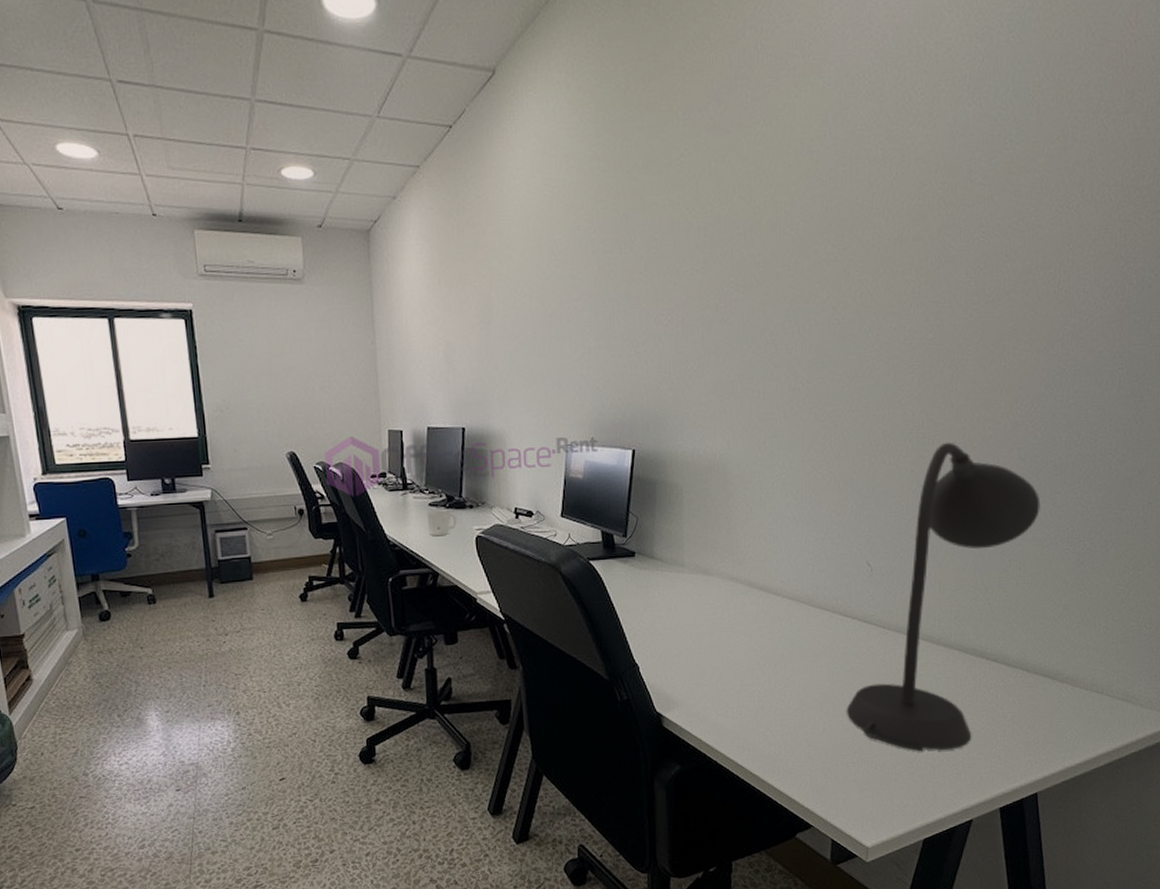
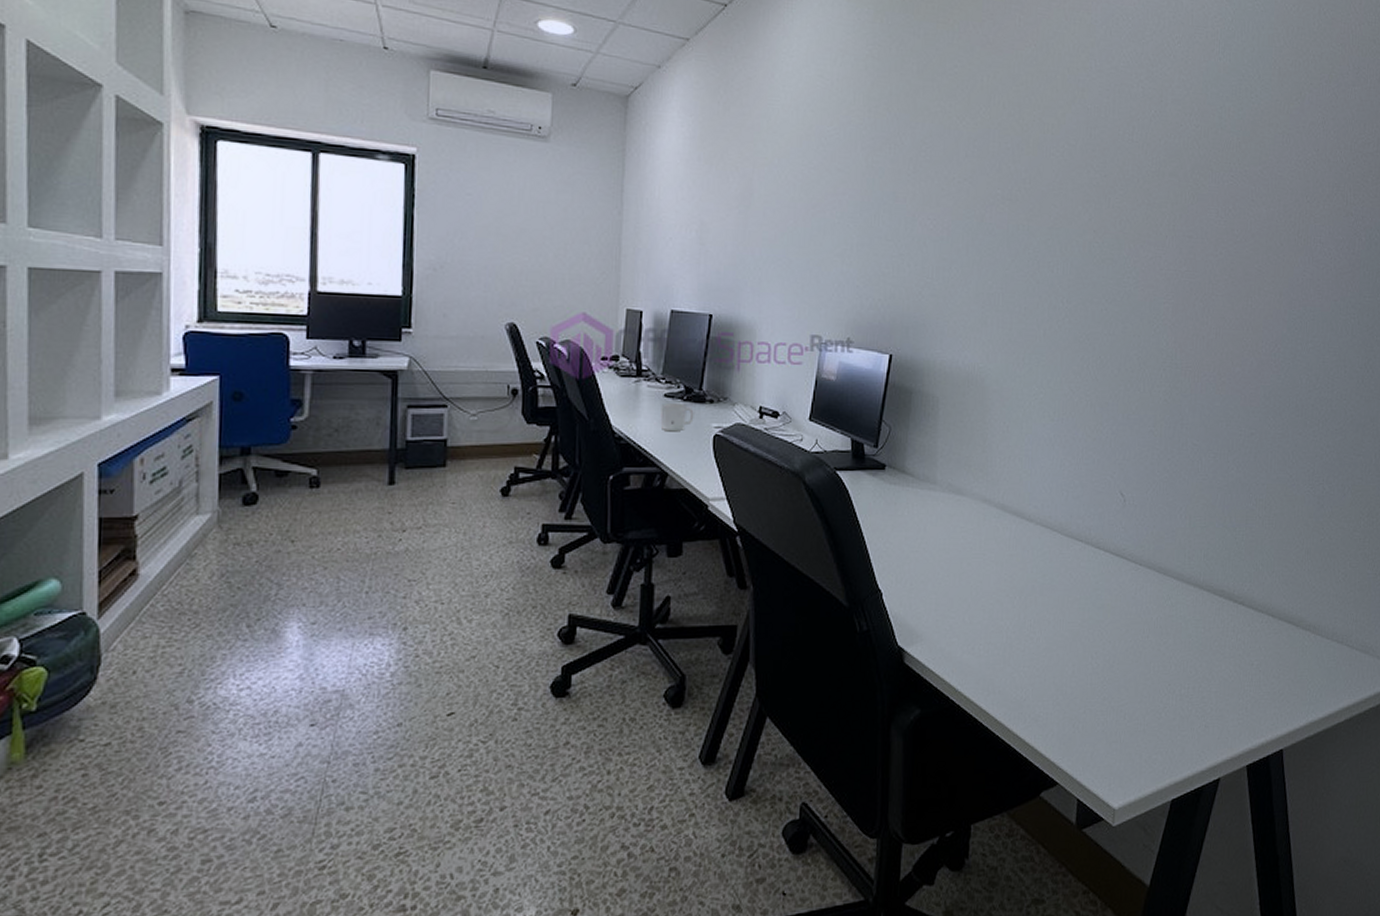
desk lamp: present [847,442,1041,752] -> none [1097,374,1284,701]

